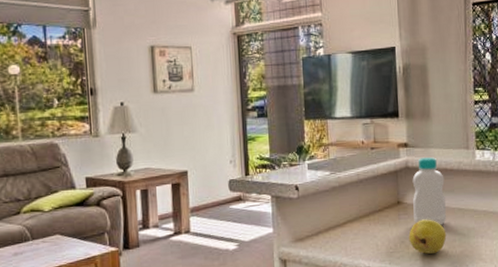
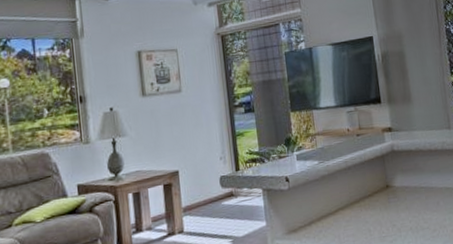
fruit: present [409,219,447,254] -> none [400,200,437,236]
bottle: present [412,157,446,225] -> none [399,139,435,206]

